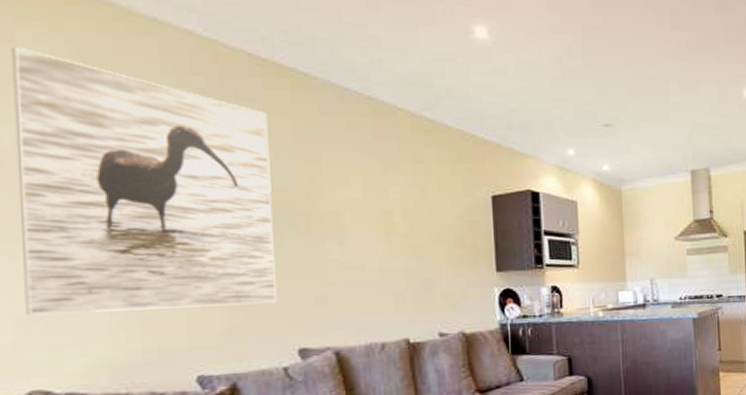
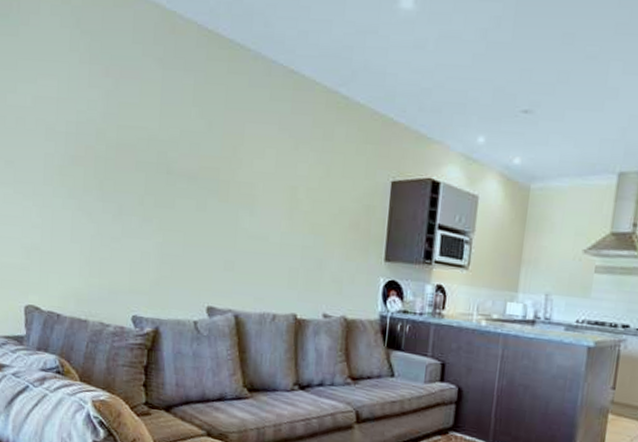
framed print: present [12,46,278,315] -> none [29,18,207,262]

